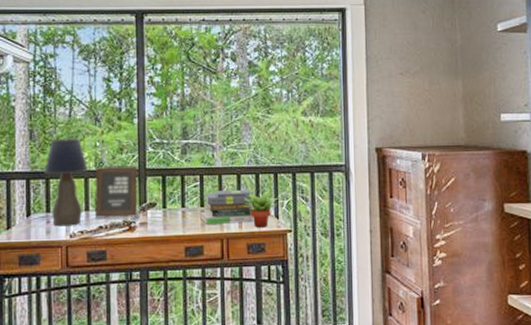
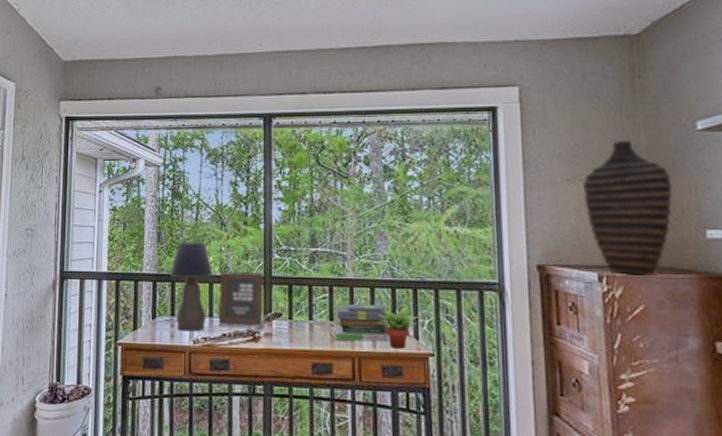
decorative vase: none [412,40,479,153] -> present [582,141,673,276]

